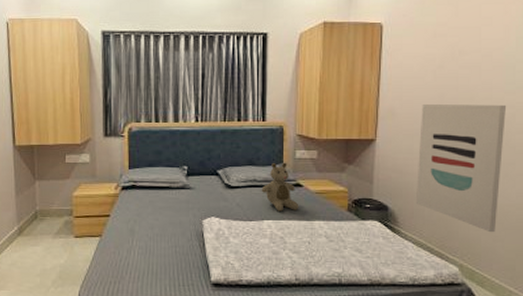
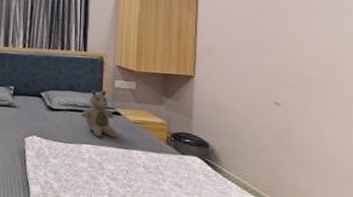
wall art: present [417,104,507,233] -> none [238,46,333,184]

